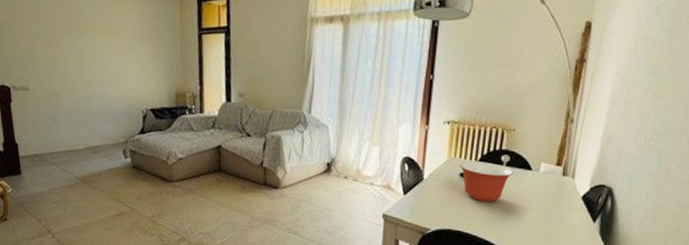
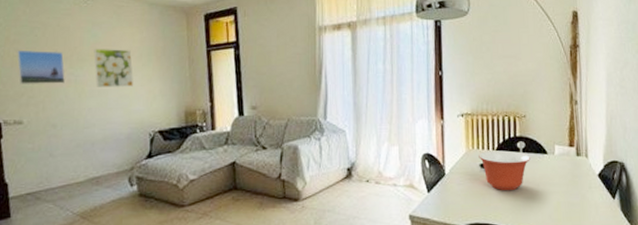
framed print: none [22,19,66,55] -> present [17,51,65,84]
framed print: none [91,22,128,64] -> present [93,48,133,87]

